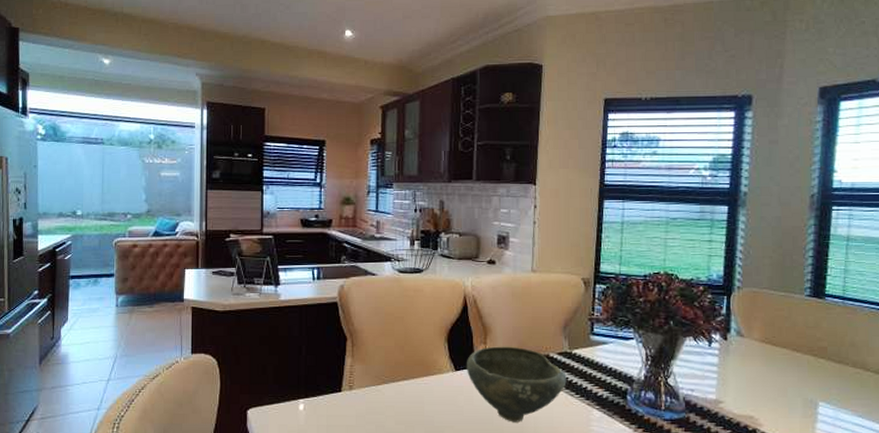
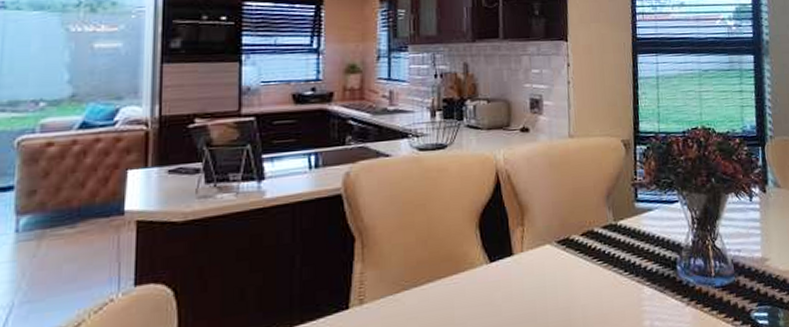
bowl: present [466,346,567,422] -> none [502,225,614,316]

